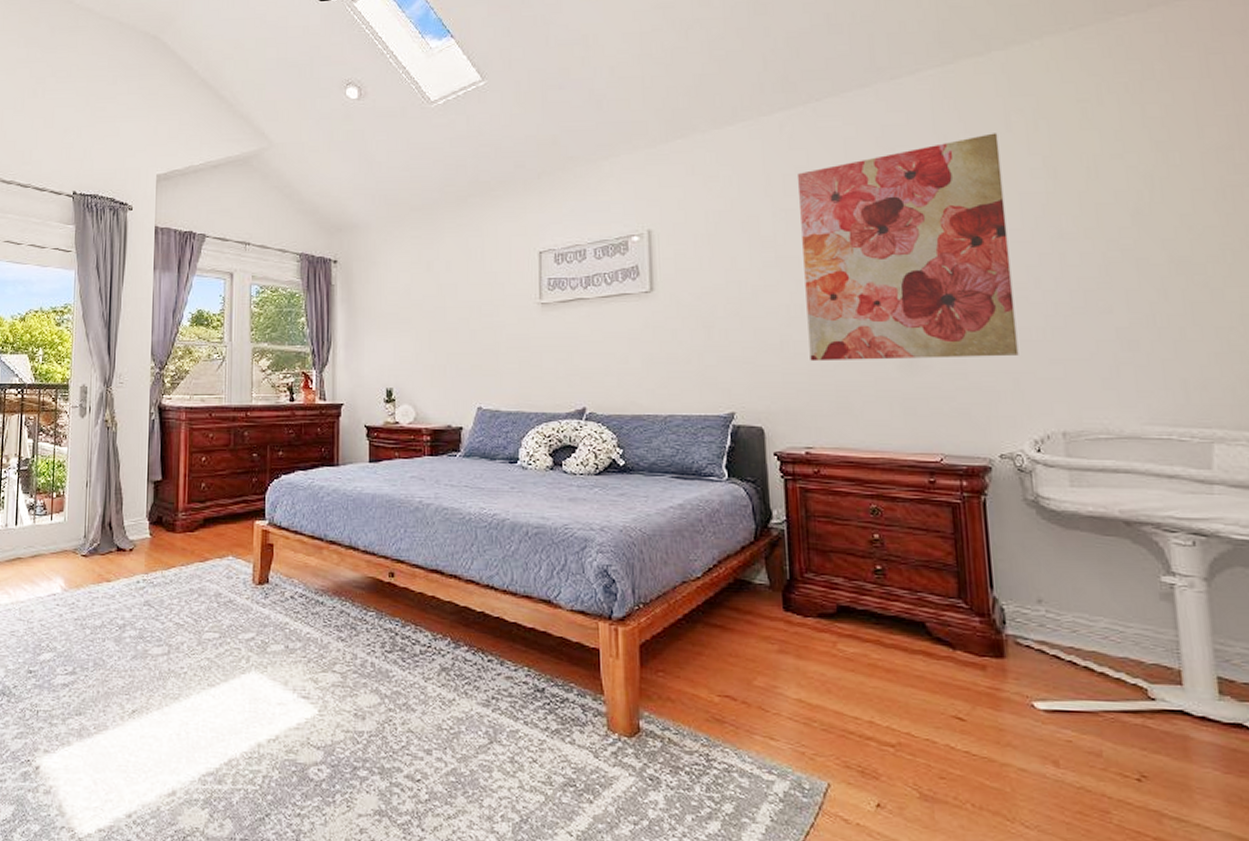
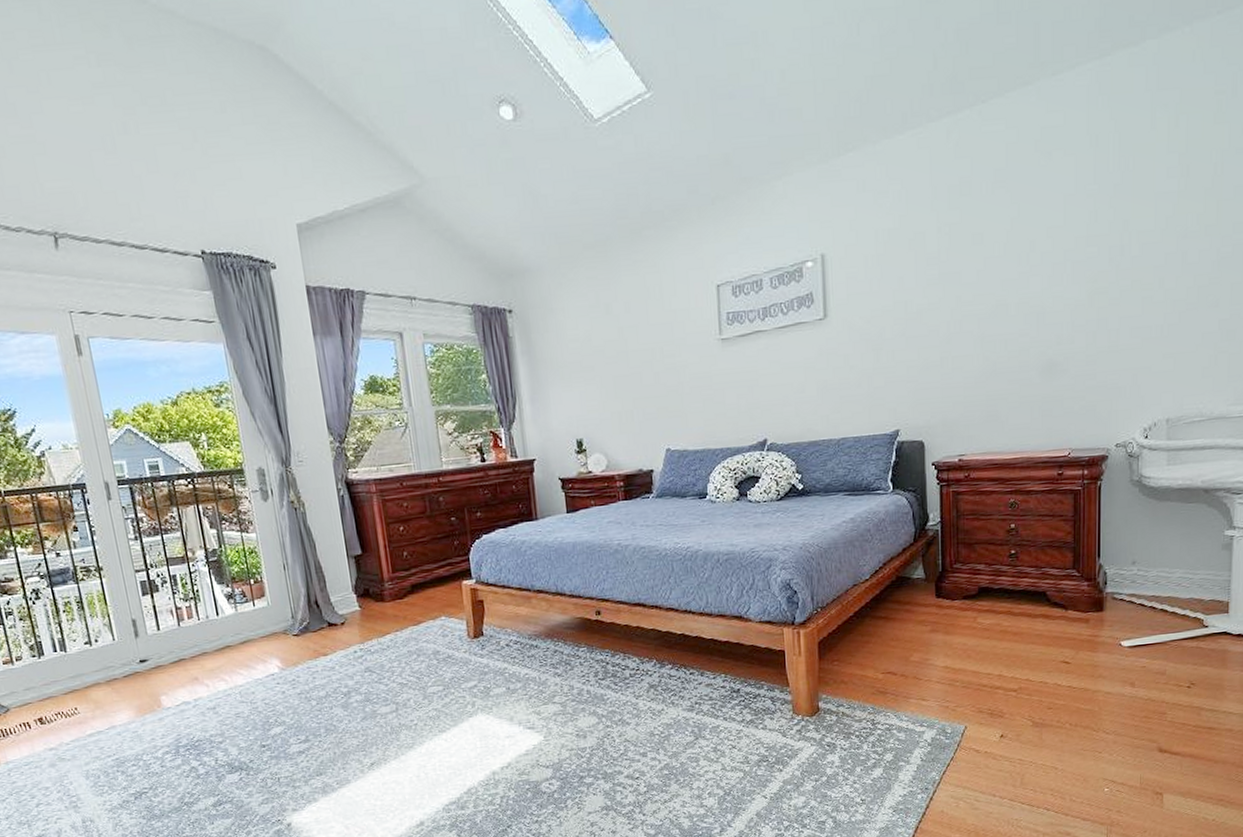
wall art: present [798,133,1019,362] -> none [962,131,1143,375]

